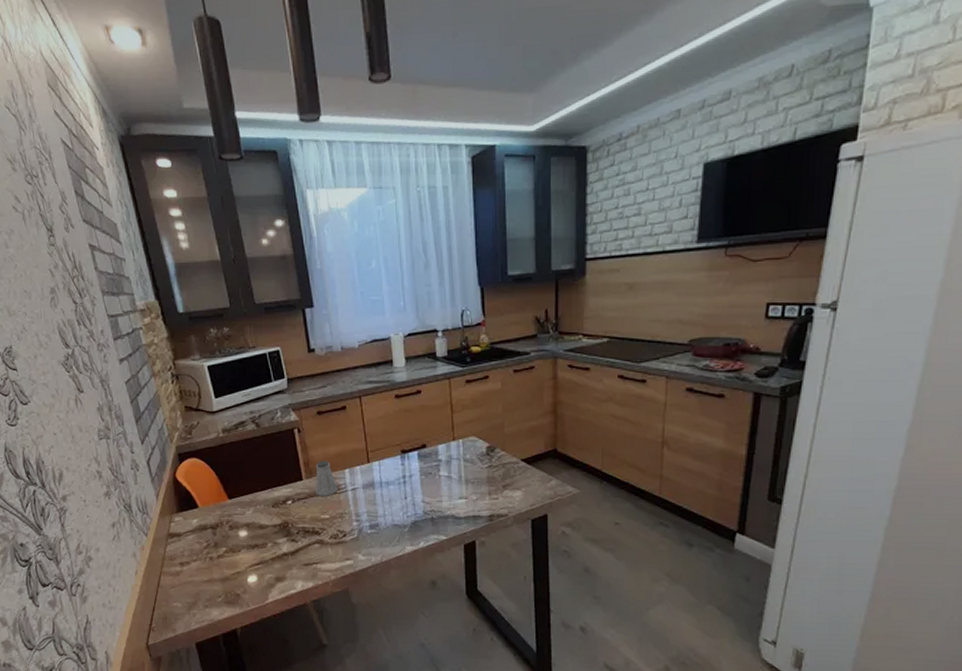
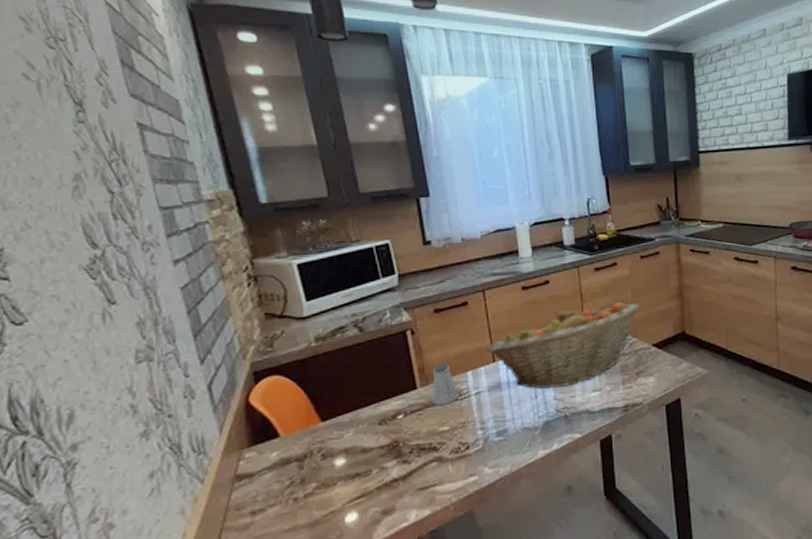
fruit basket: none [362,415,510,491] -> present [486,302,639,389]

